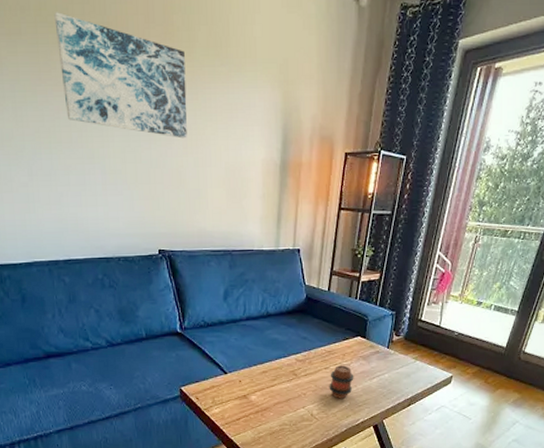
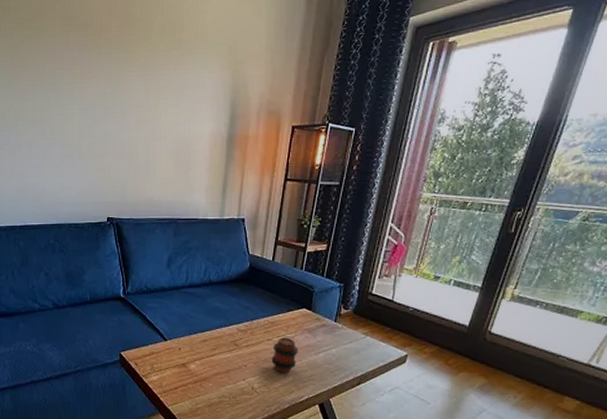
wall art: present [54,12,187,139] -> none [29,10,141,115]

